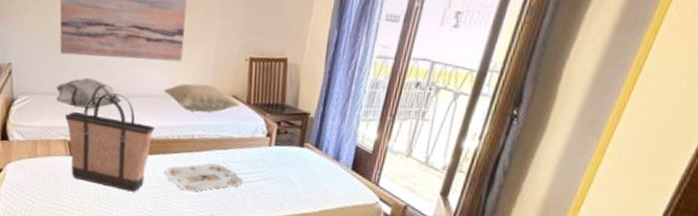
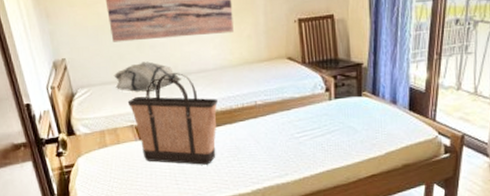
pillow: present [164,83,239,112] -> none [221,51,295,79]
serving tray: present [164,163,243,192] -> none [234,125,310,155]

